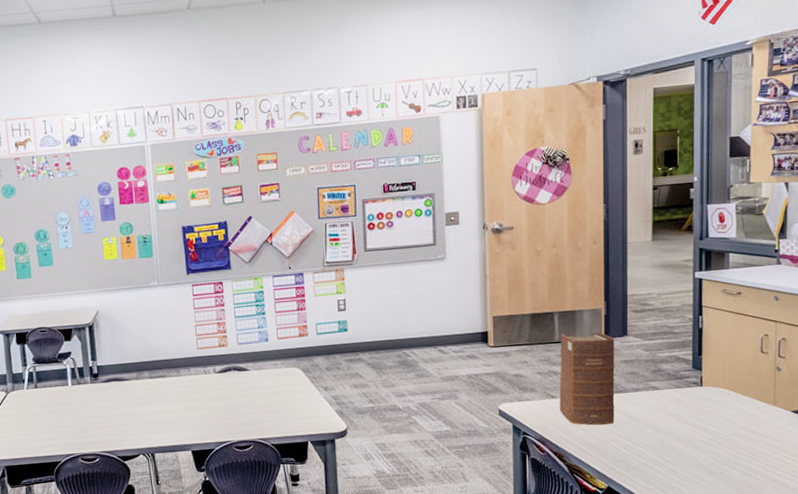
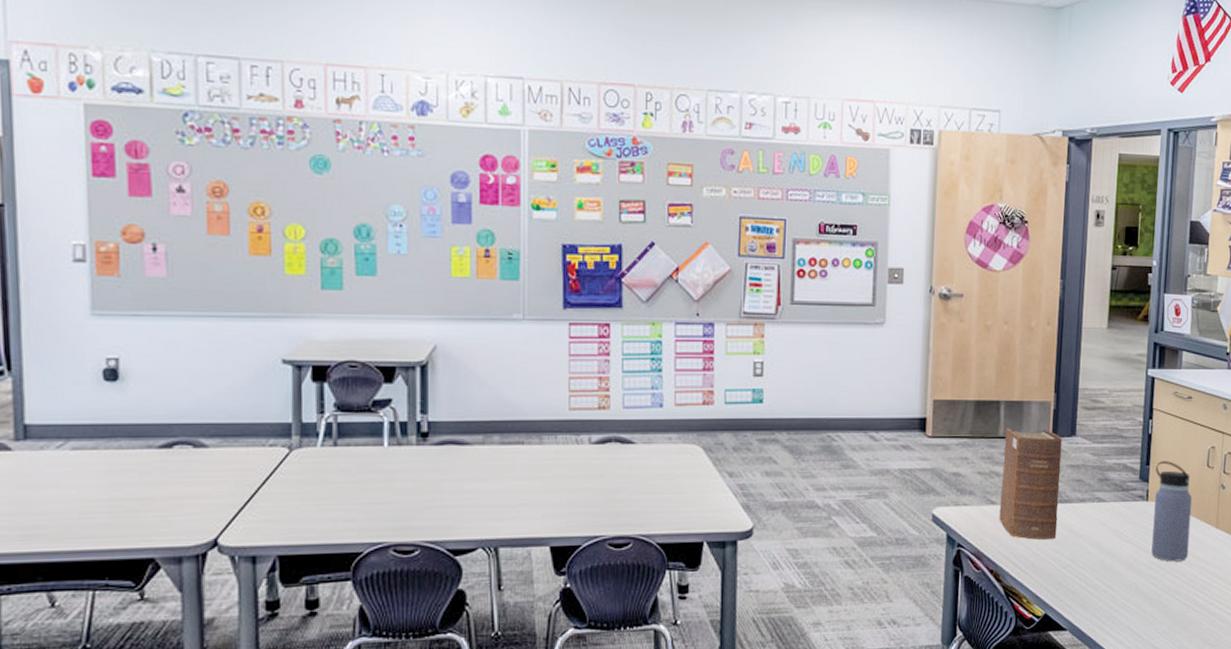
water bottle: none [708,350,748,438] -> present [1151,461,1193,562]

